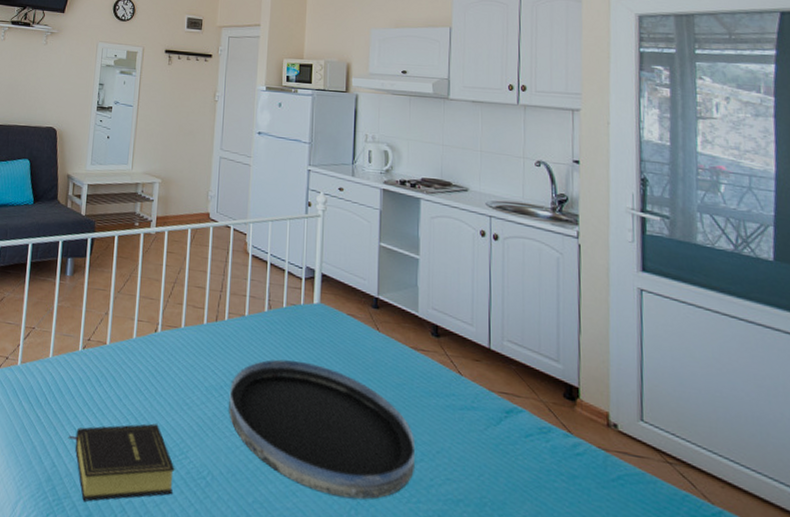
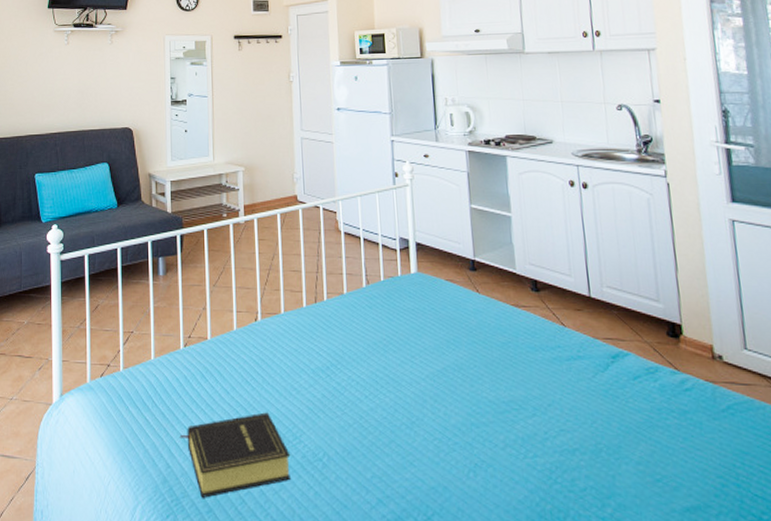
tray: present [229,359,416,500] -> none [336,333,528,462]

